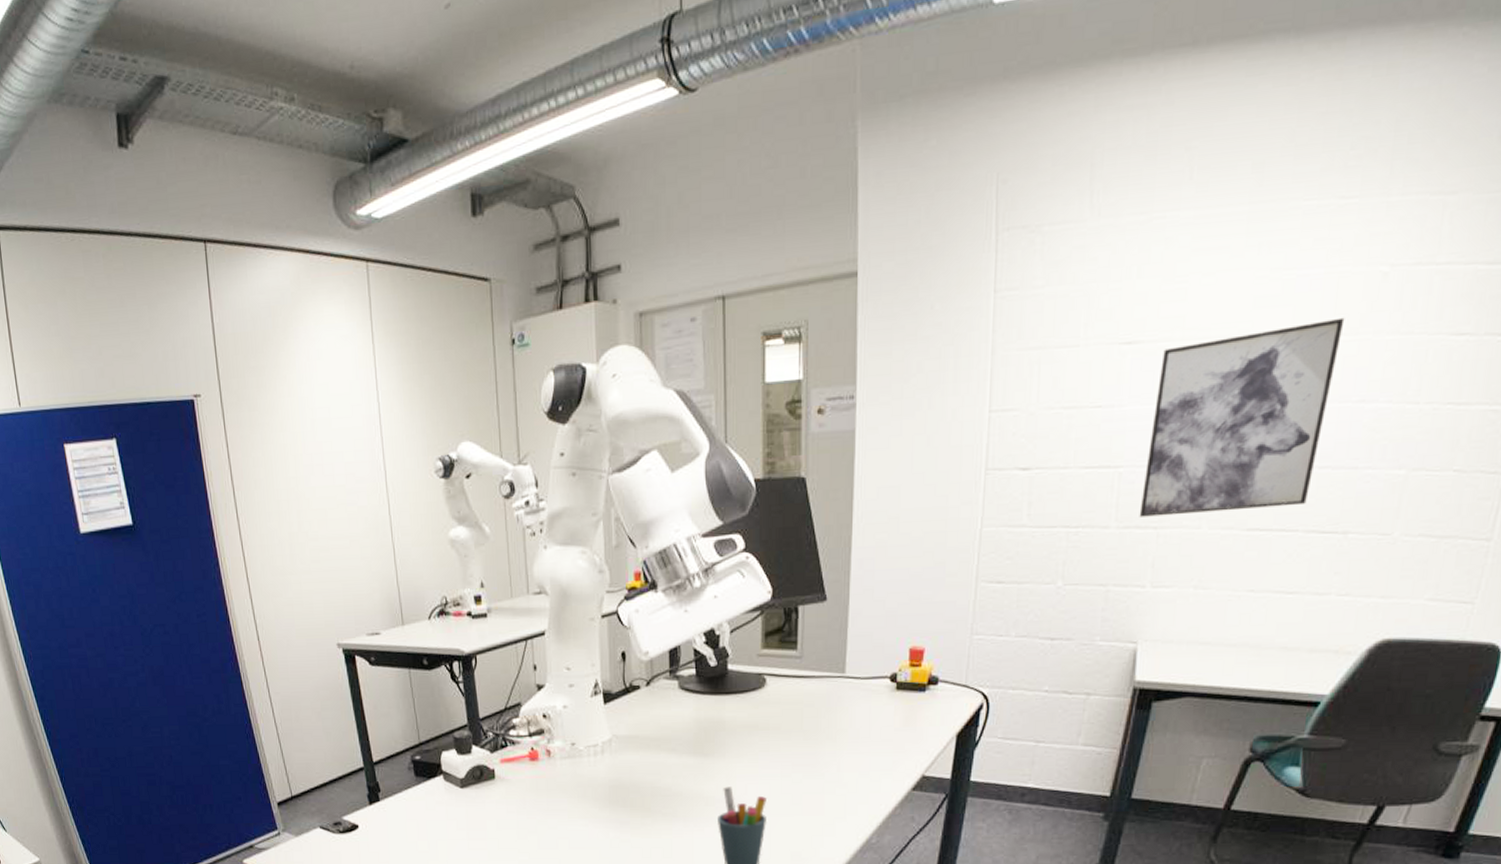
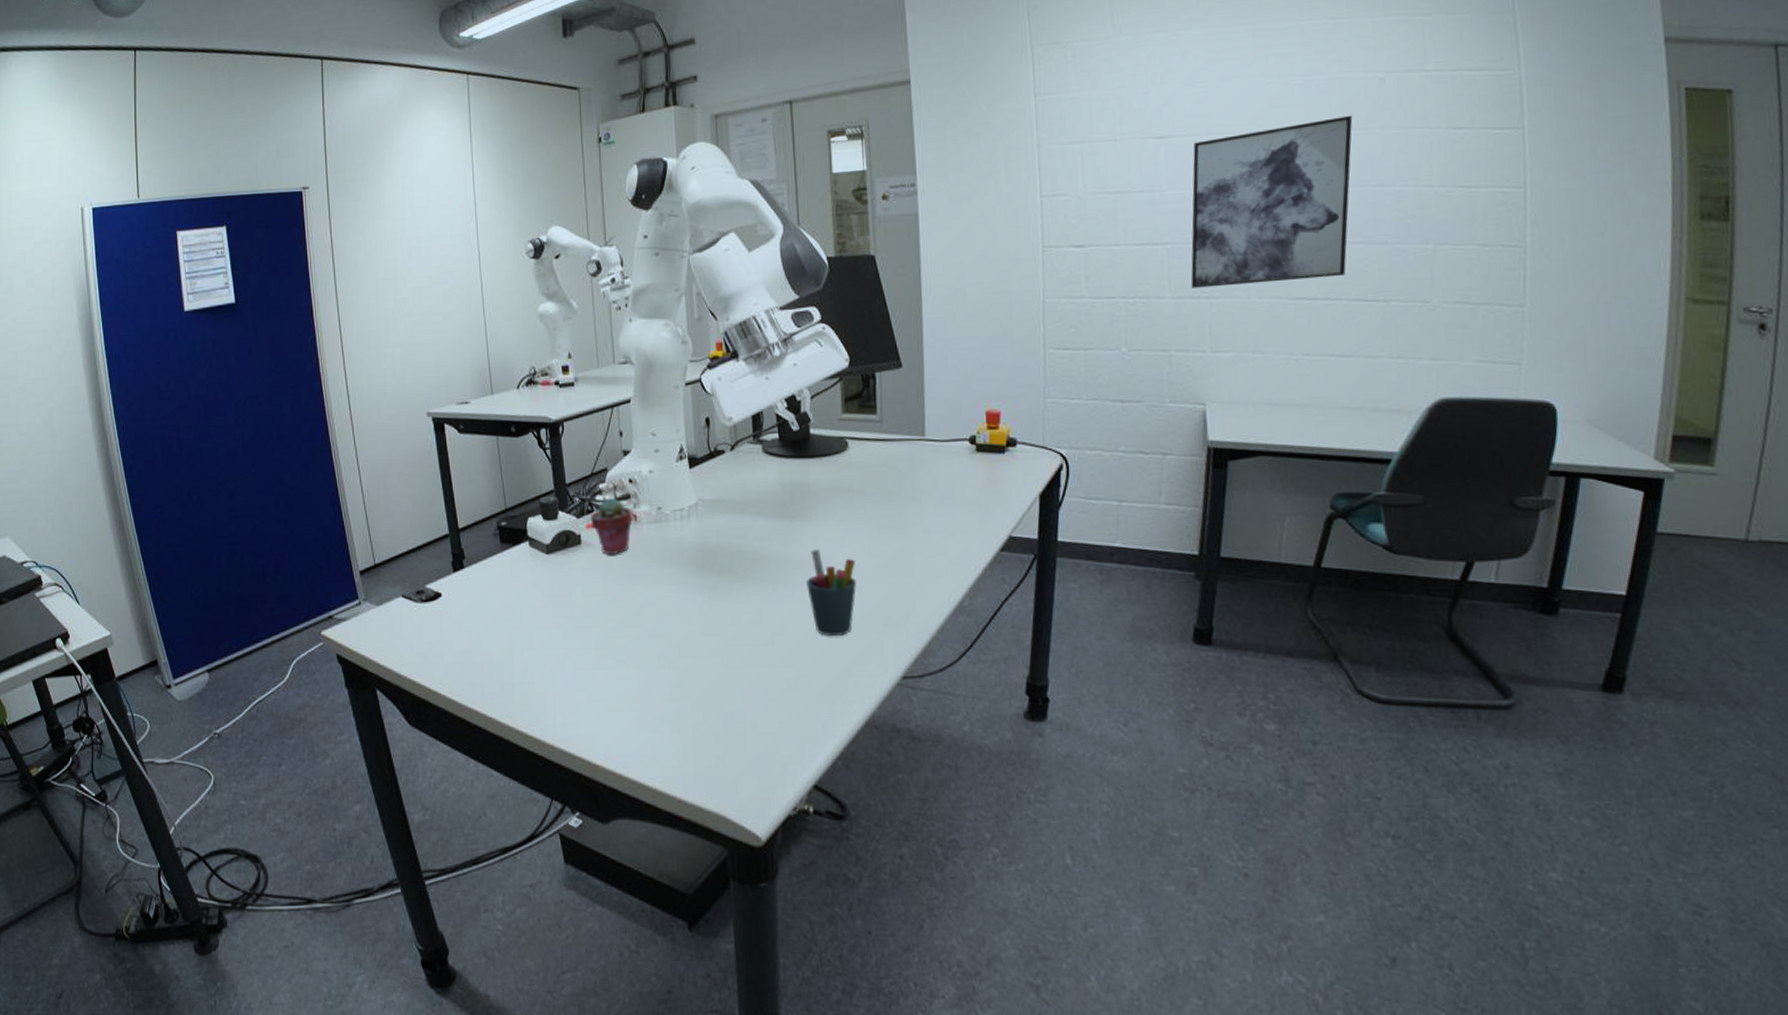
potted succulent: none [504,733,548,789] -> present [590,498,634,554]

